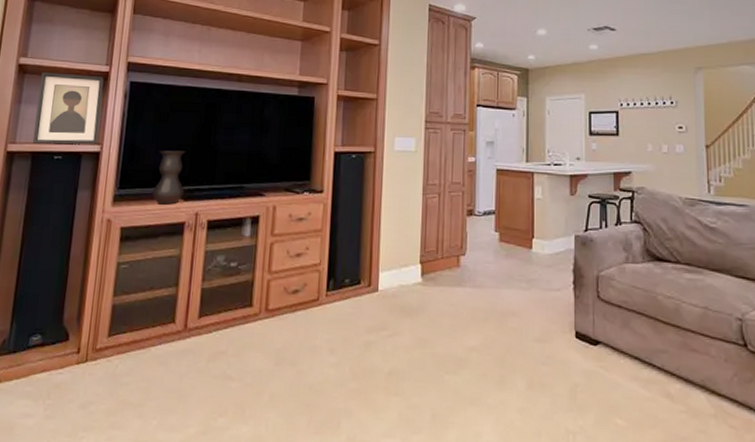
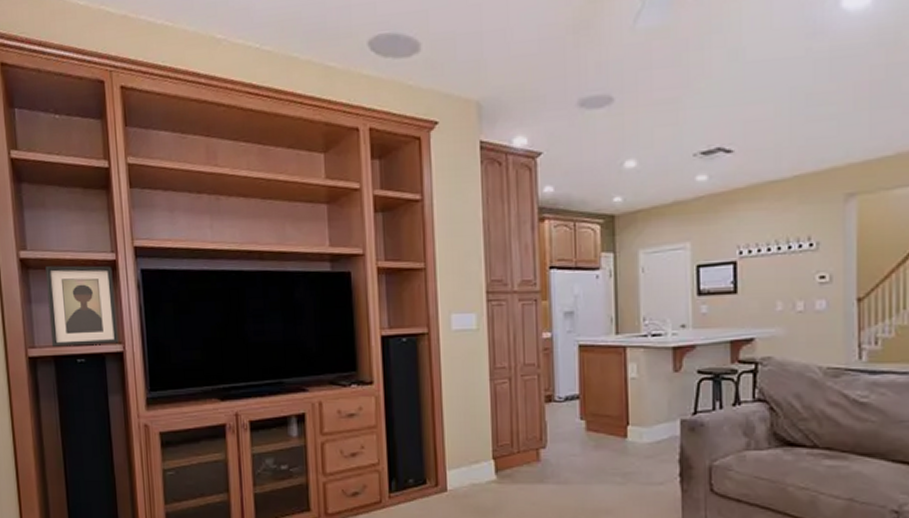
vase: present [152,150,186,206] -> none [185,345,220,407]

